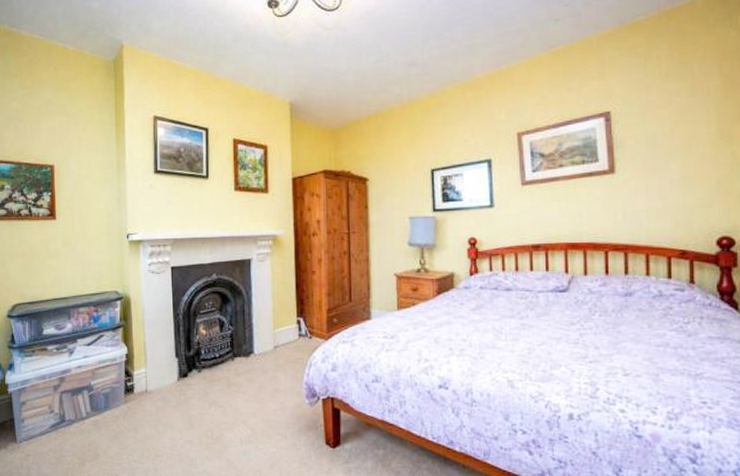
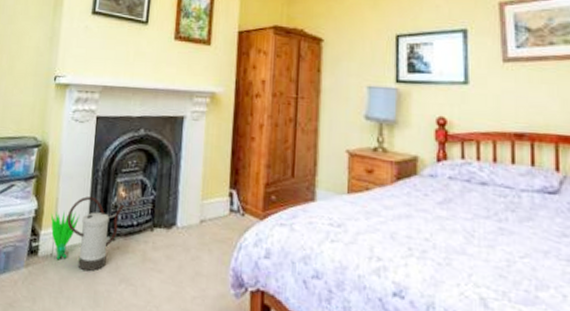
decorative plant: none [140,351,167,394] -> present [50,211,80,260]
watering can: none [155,338,206,401] -> present [66,196,124,272]

